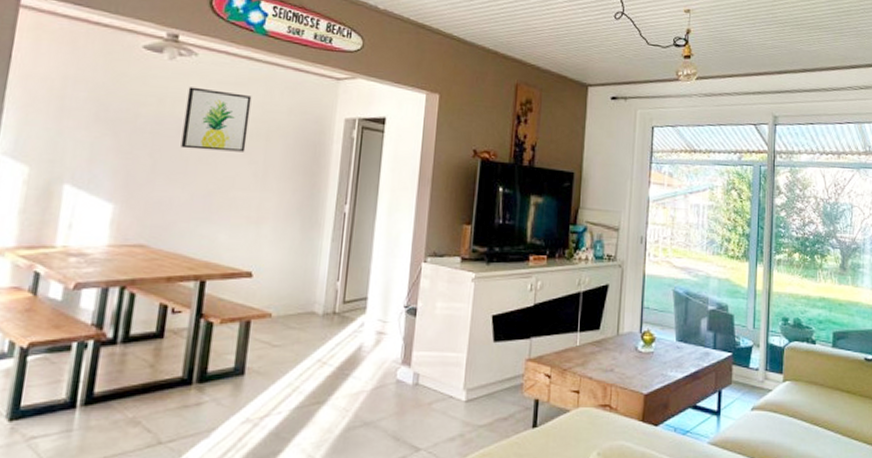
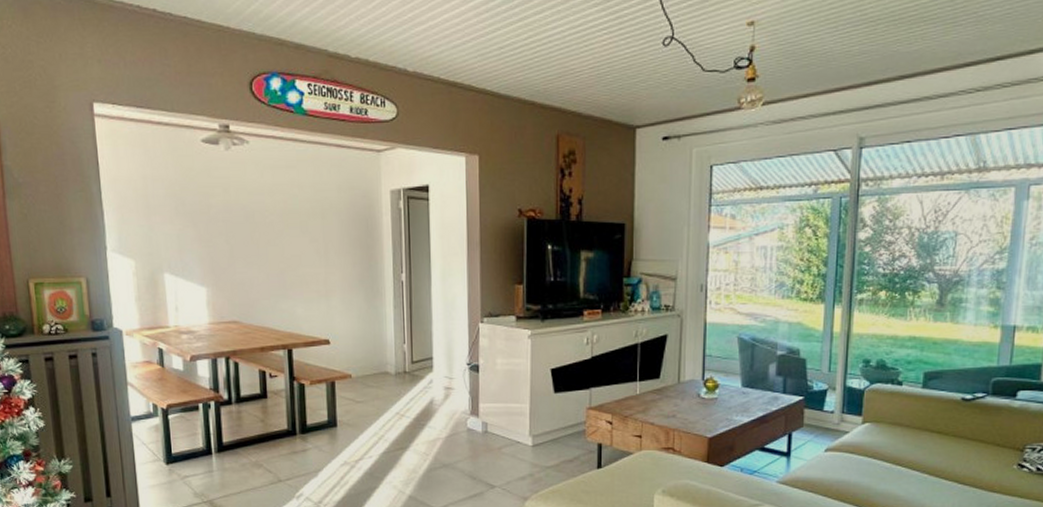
wall art: present [181,87,252,152] -> none [247,174,306,233]

